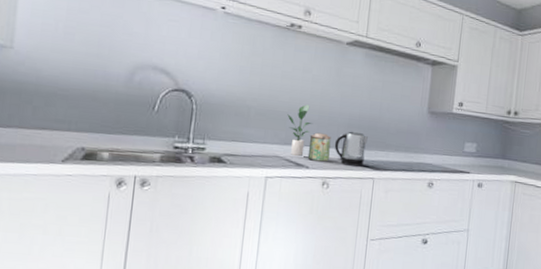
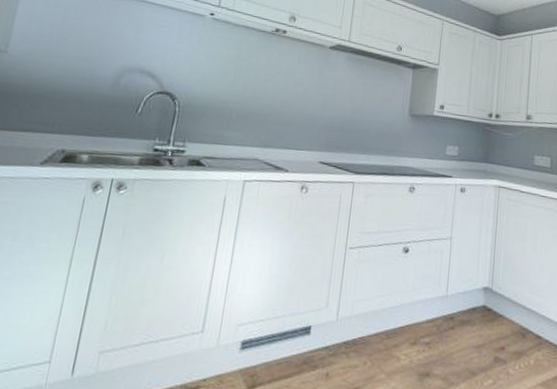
potted plant: present [287,105,314,157] -> none [268,107,294,160]
canister: present [307,132,331,162] -> none [287,135,312,165]
kettle: present [334,131,368,167] -> none [314,133,349,170]

